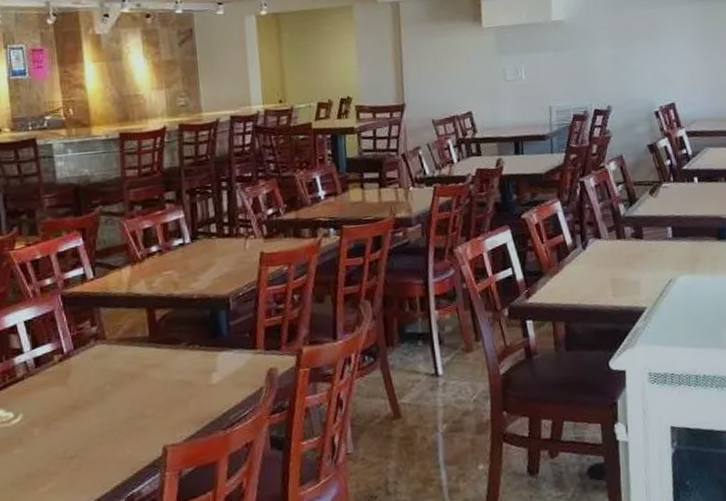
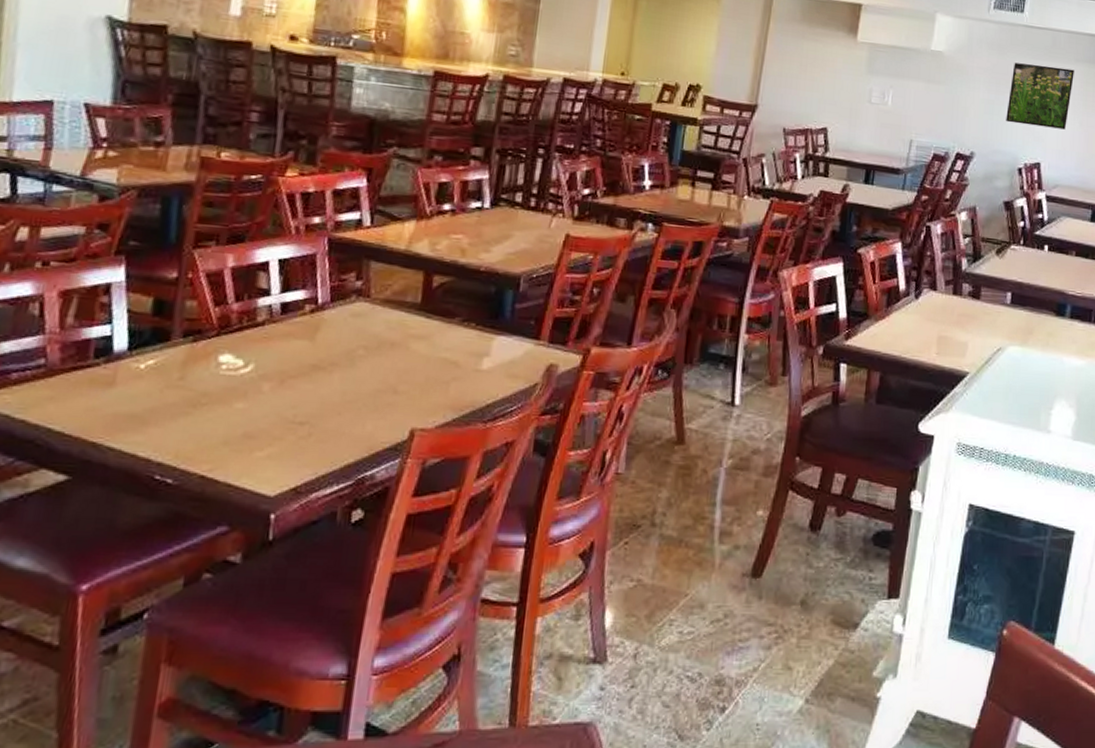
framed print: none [631,10,693,72] -> present [1006,62,1074,130]

